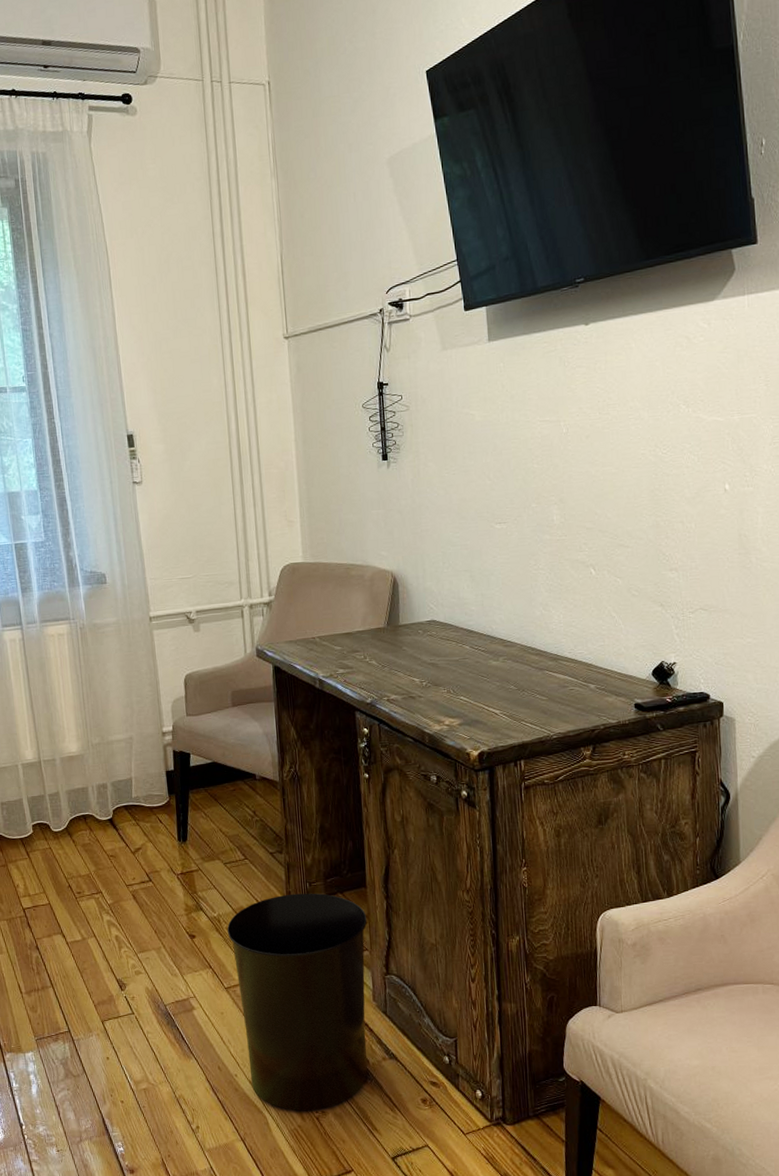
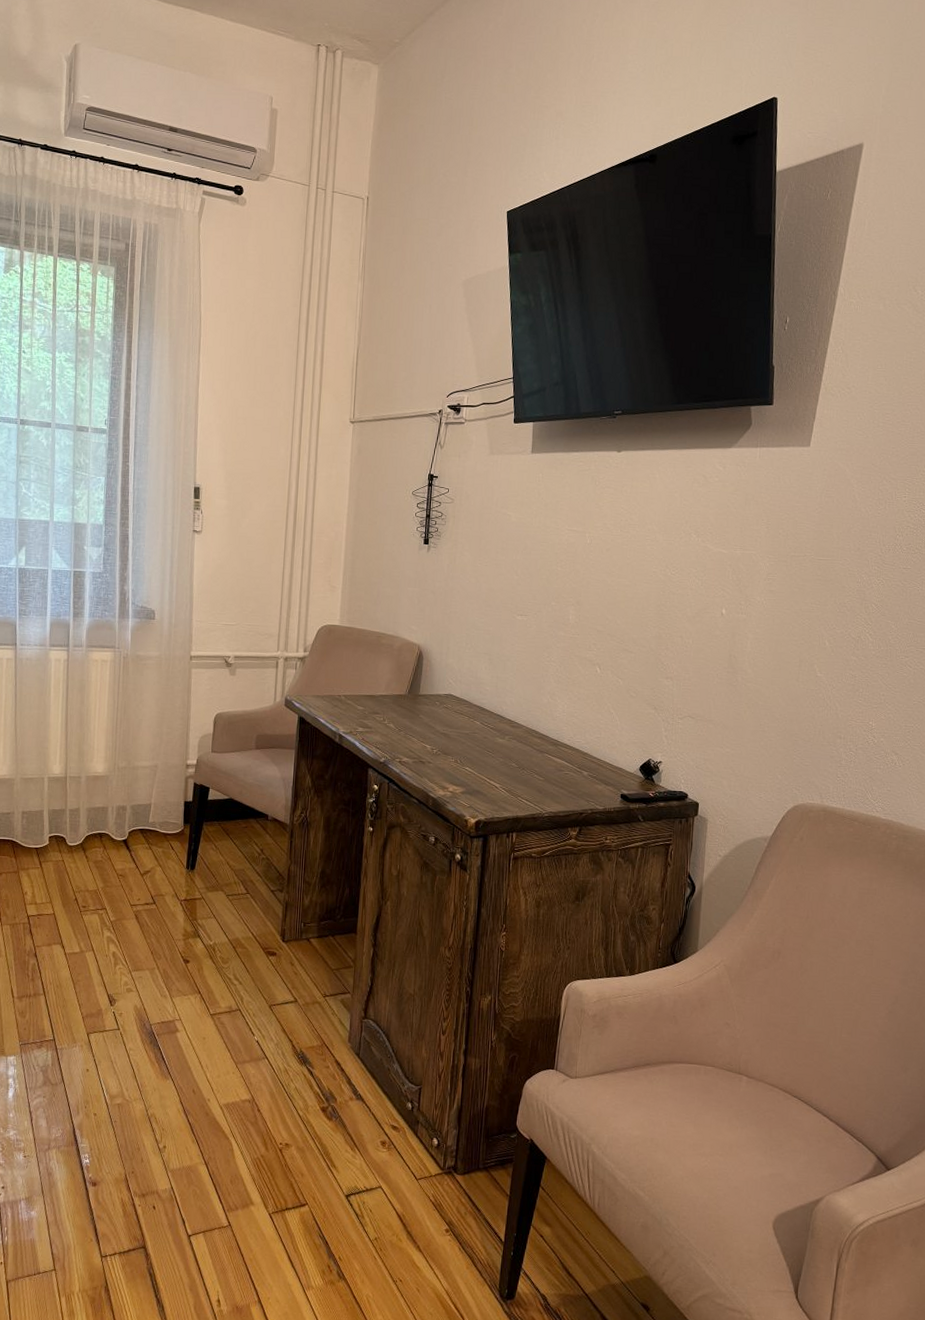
waste bin: present [227,893,368,1111] -> none [220,931,354,1142]

